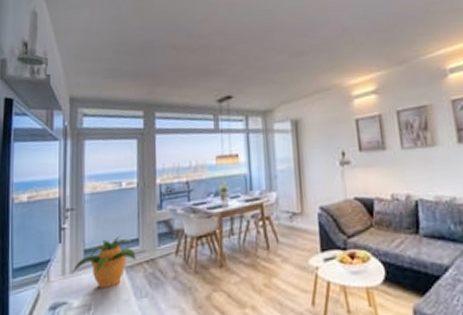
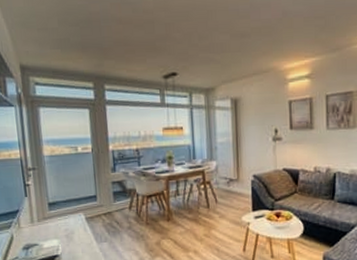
potted plant: present [71,235,136,289] -> none [39,192,95,235]

